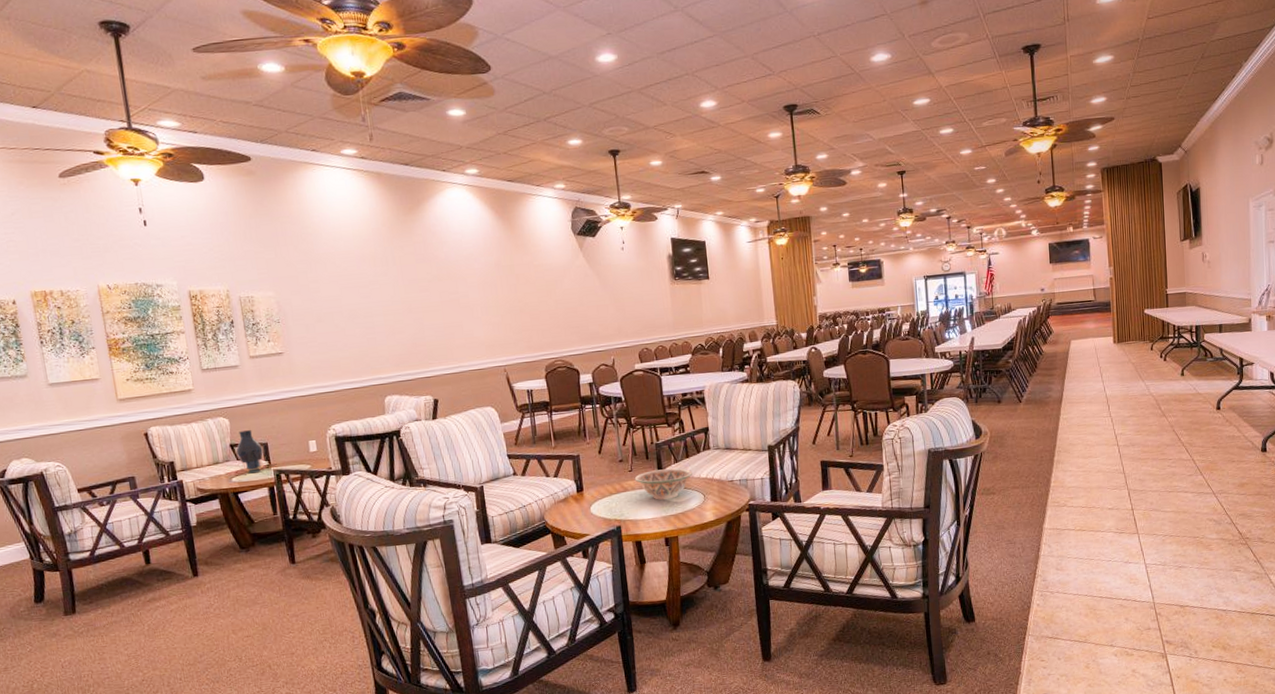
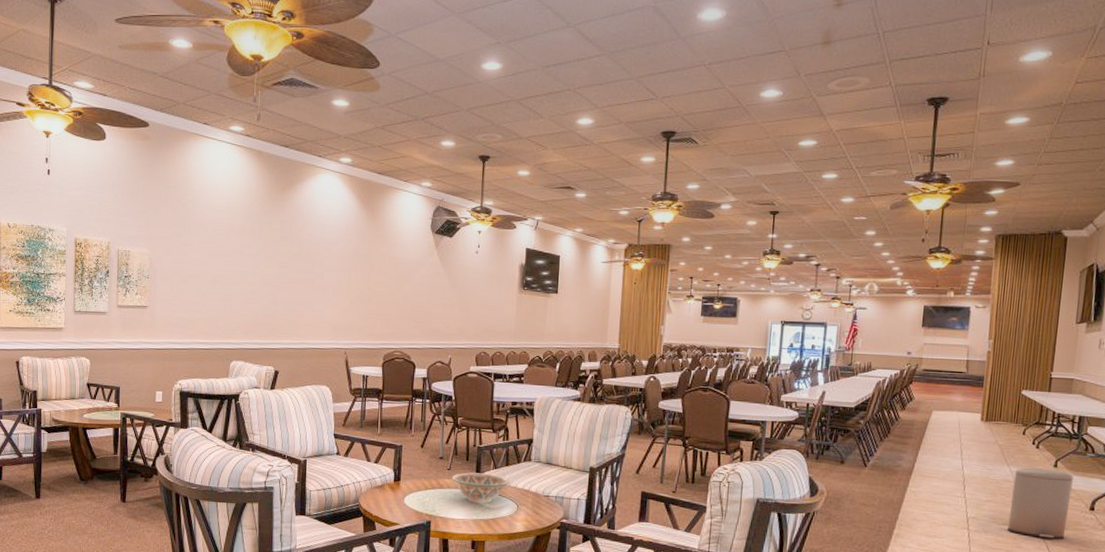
vase: present [235,430,264,474] -> none [91,373,116,413]
pedal bin: none [1149,378,1200,443] -> present [1007,467,1073,540]

